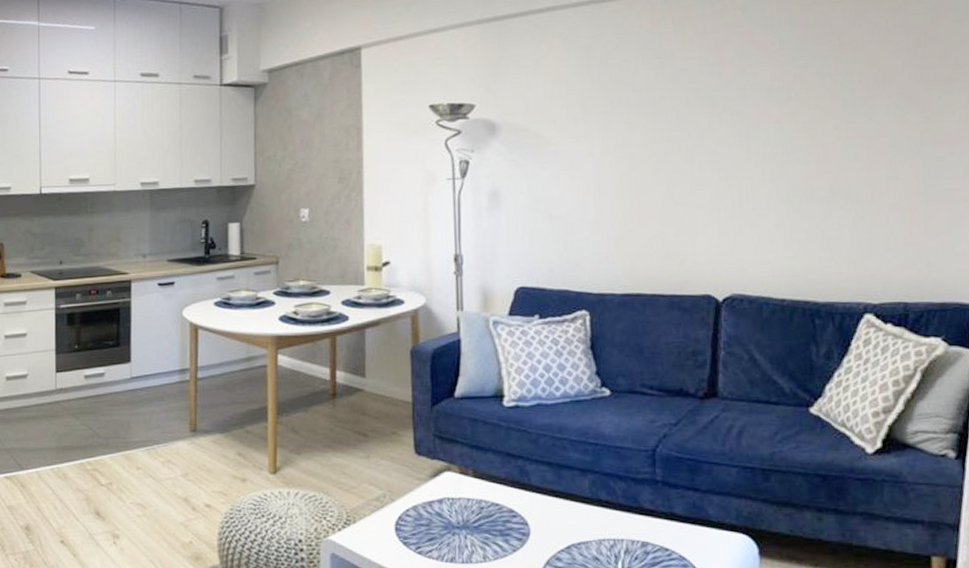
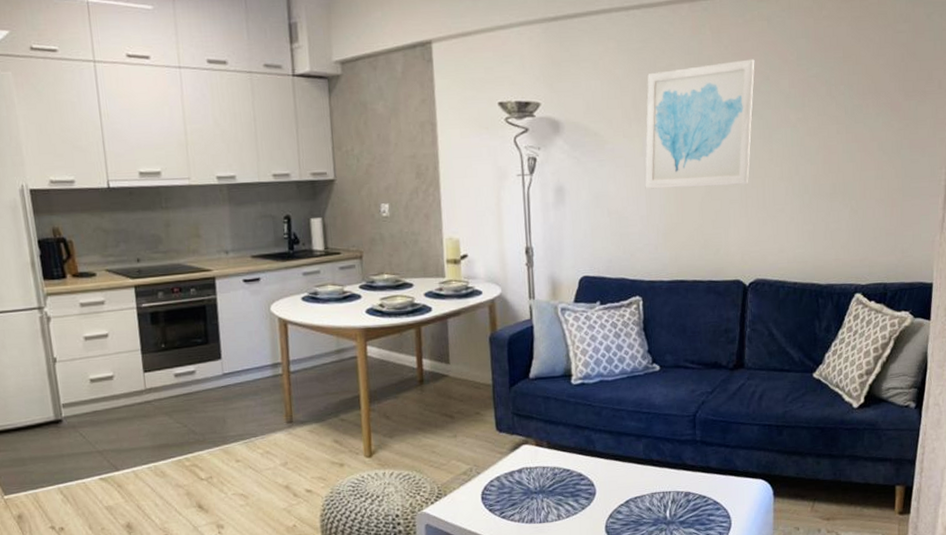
wall art: none [593,51,727,193] -> present [645,59,755,189]

